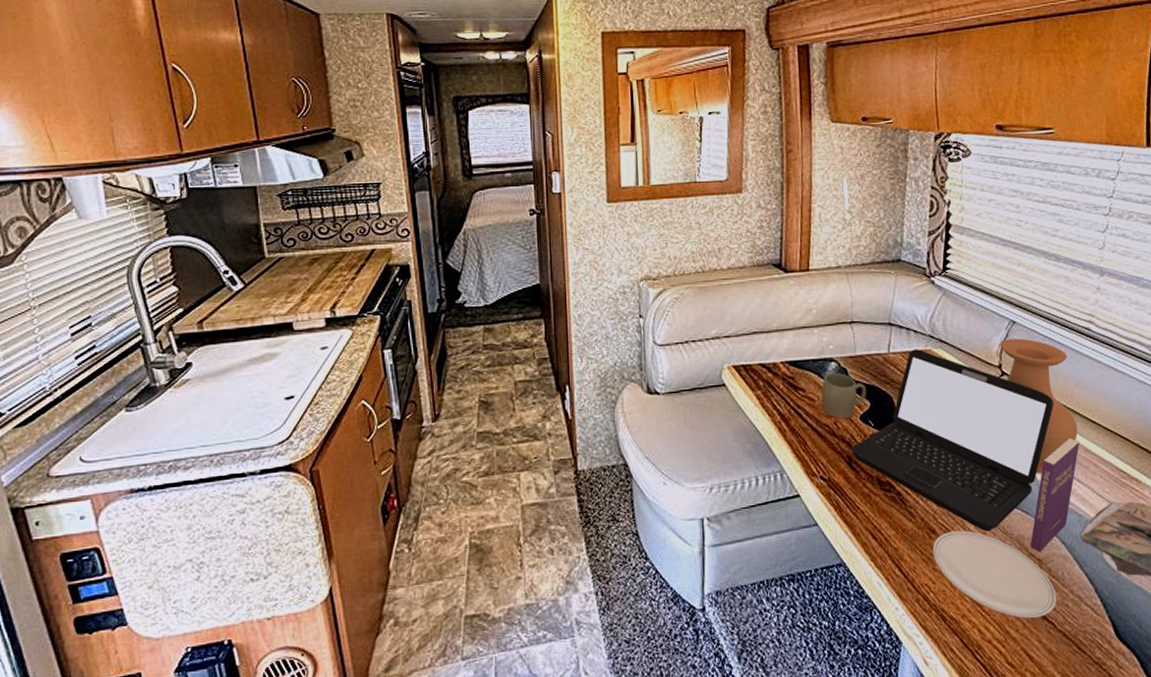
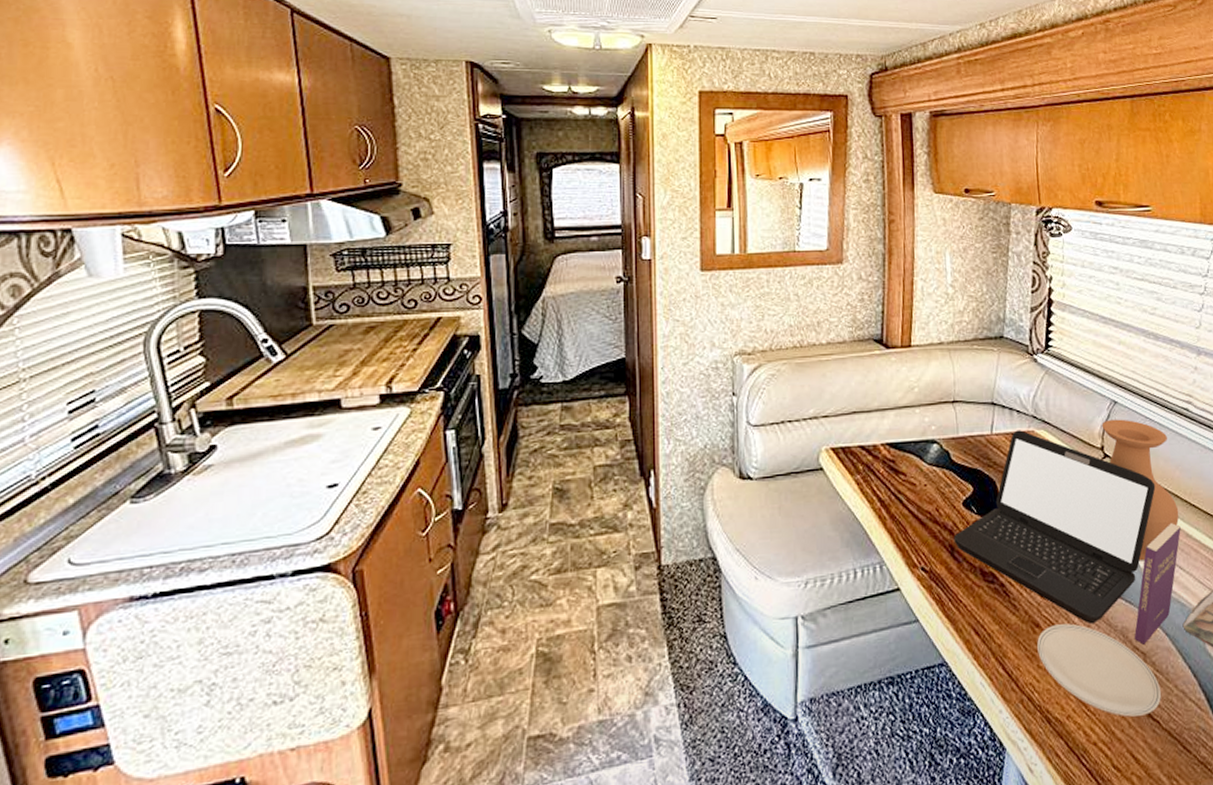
mug: present [821,372,867,419] -> none [923,455,970,505]

